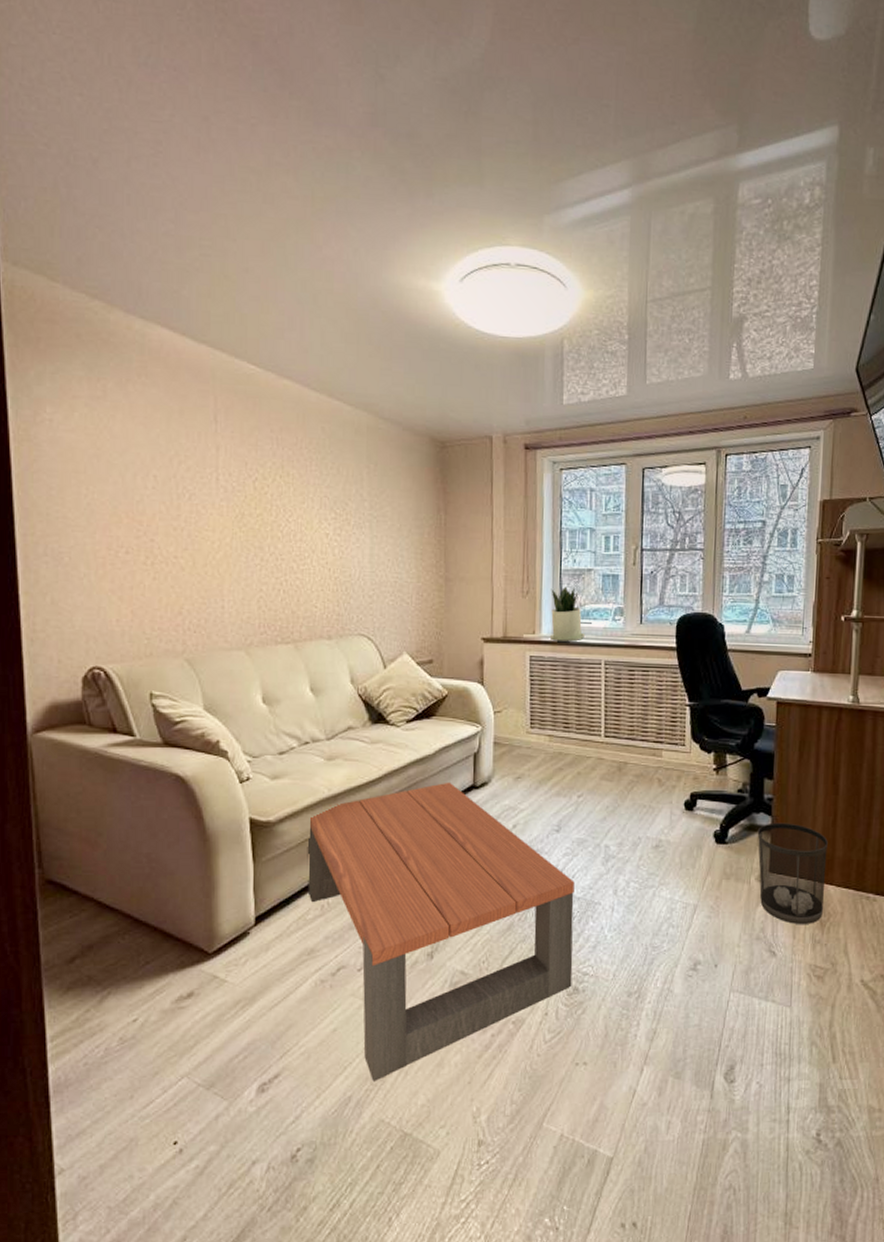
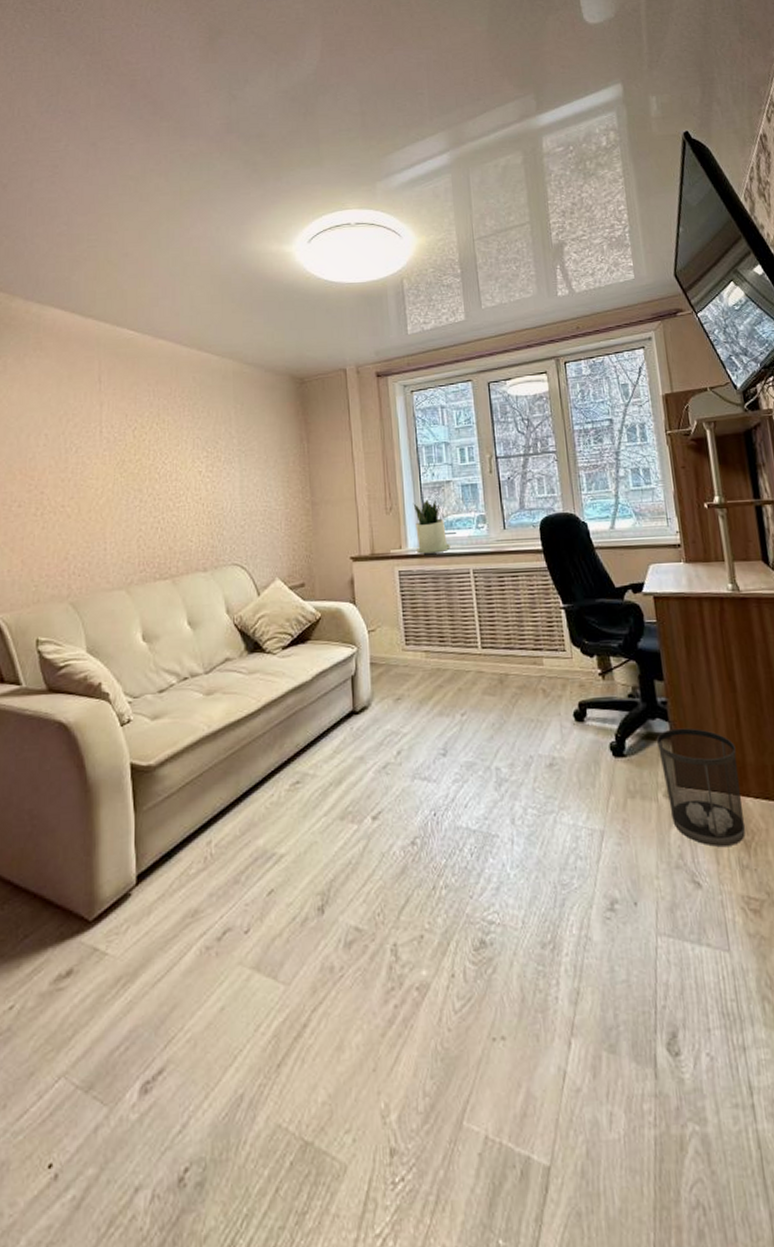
coffee table: present [307,782,575,1081] -> none [188,709,478,1073]

